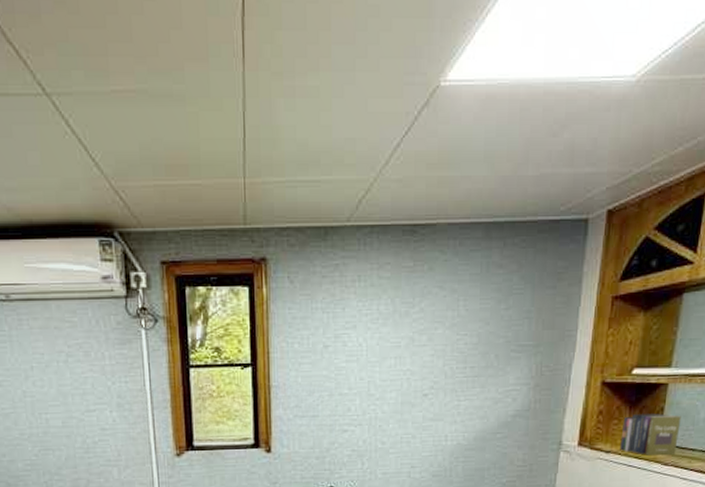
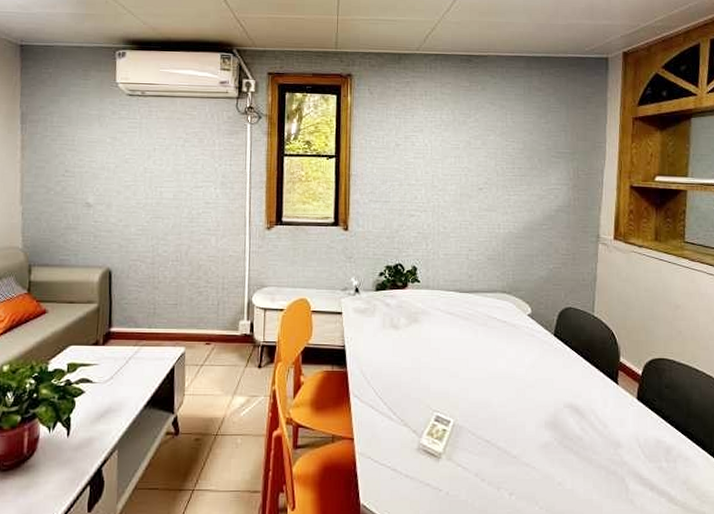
books: present [620,413,681,457] -> none [651,215,702,253]

